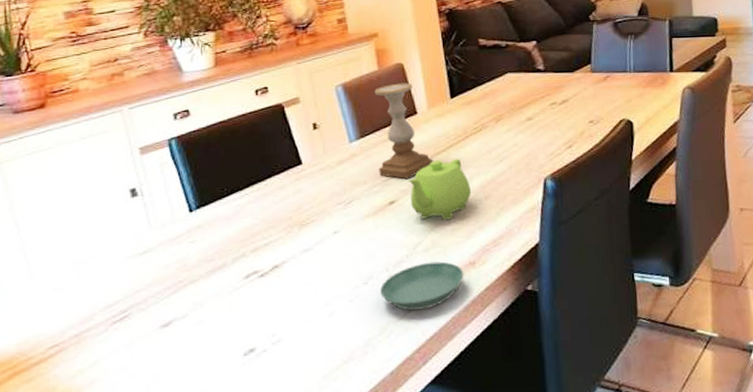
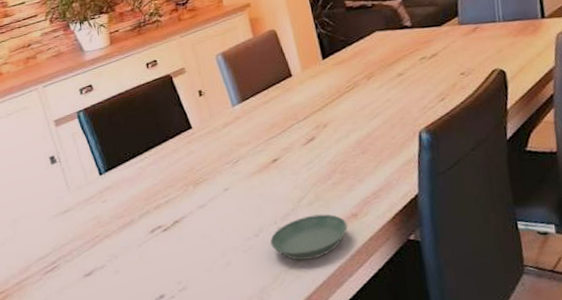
candle holder: present [375,83,434,179] -> none [251,47,311,138]
teapot: present [408,158,472,220] -> none [288,116,349,175]

